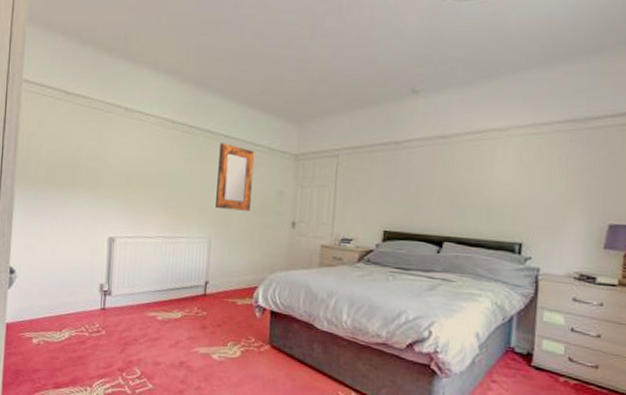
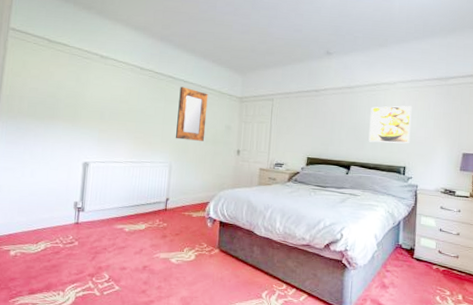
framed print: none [469,159,534,212] -> present [368,105,412,144]

